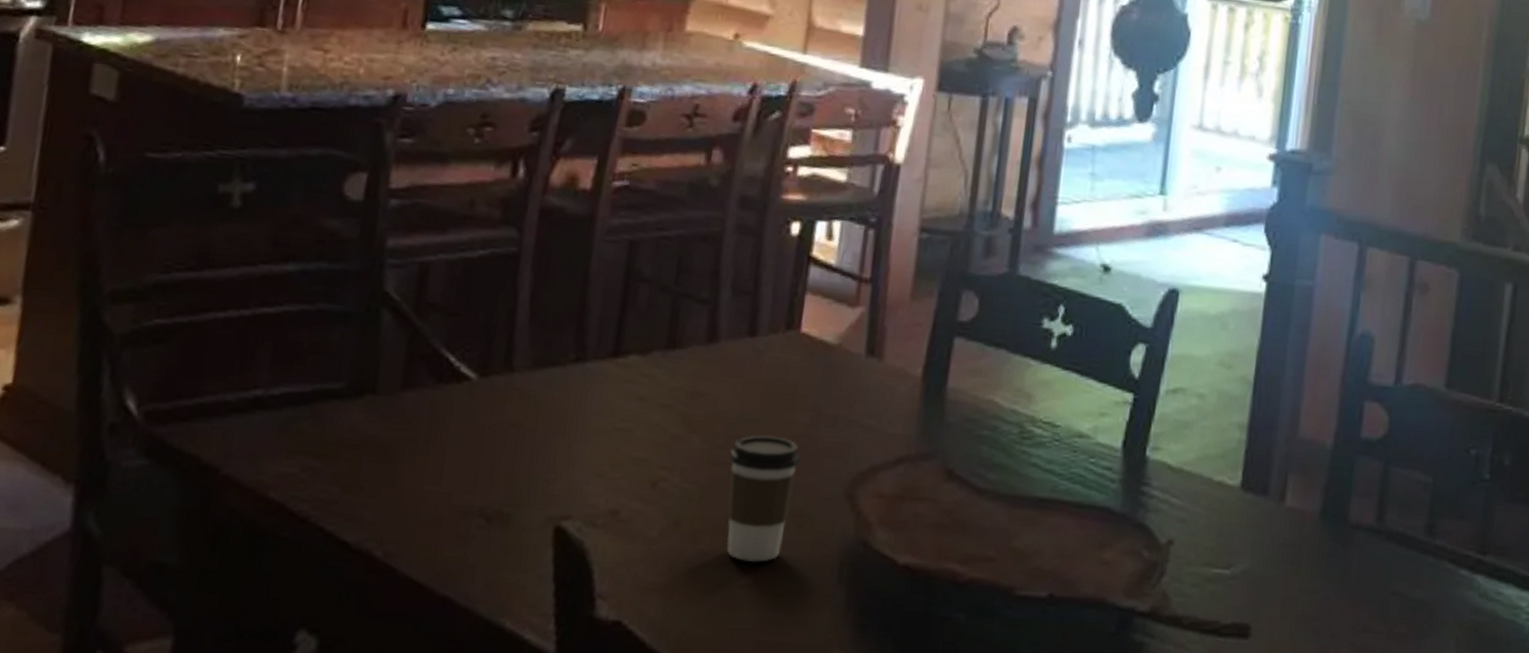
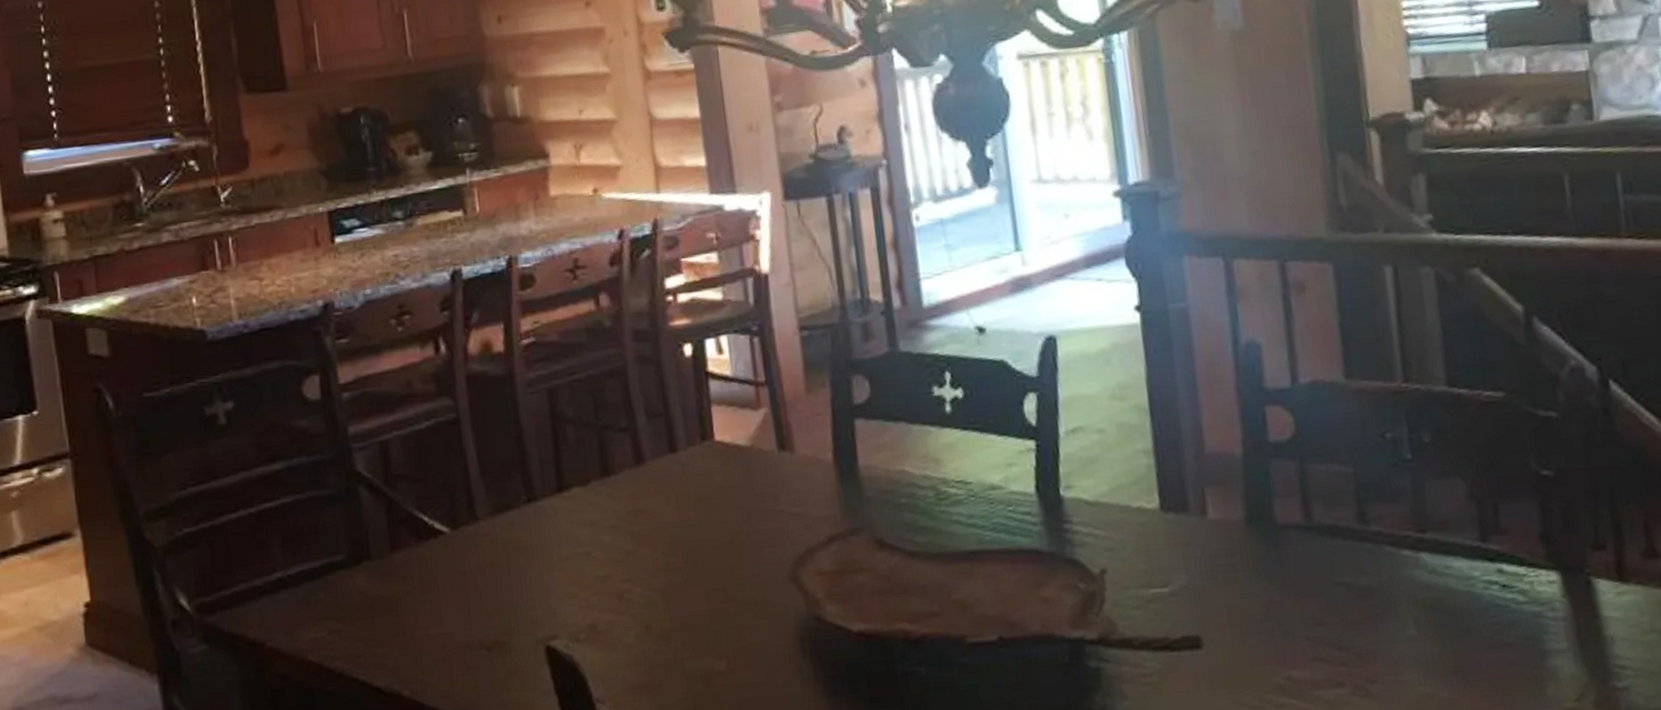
coffee cup: present [726,434,800,563] -> none [679,536,745,651]

